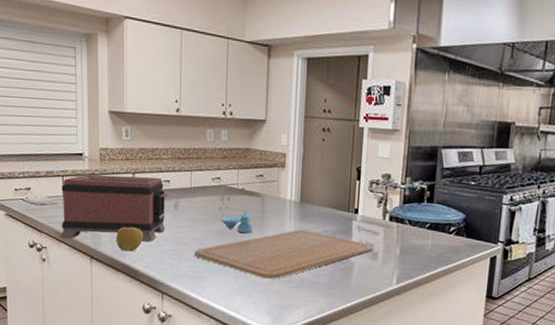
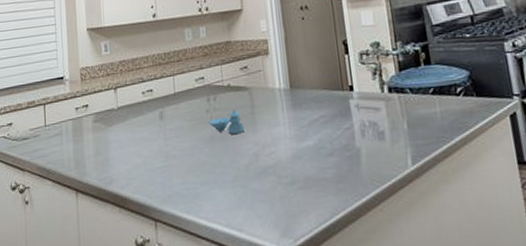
toaster: present [60,174,169,241] -> none [43,88,153,174]
apple: present [116,226,144,252] -> none [101,148,131,178]
chopping board: present [194,229,372,280] -> none [185,118,377,185]

